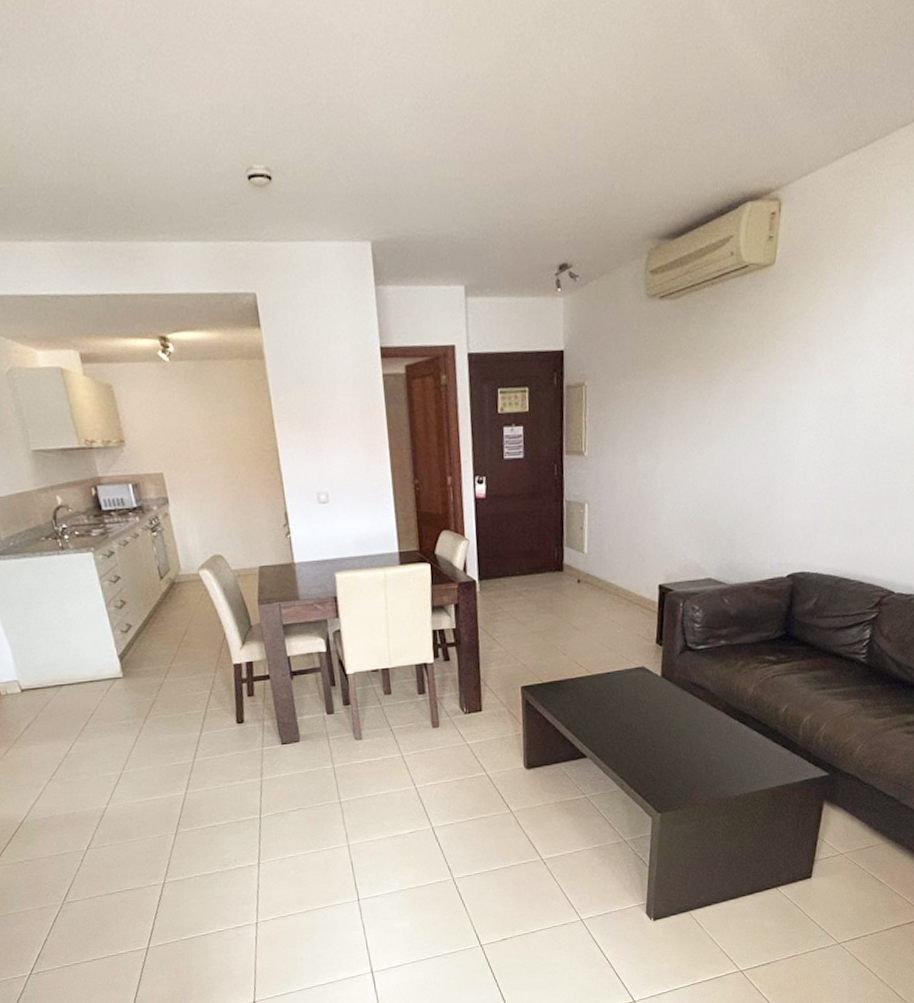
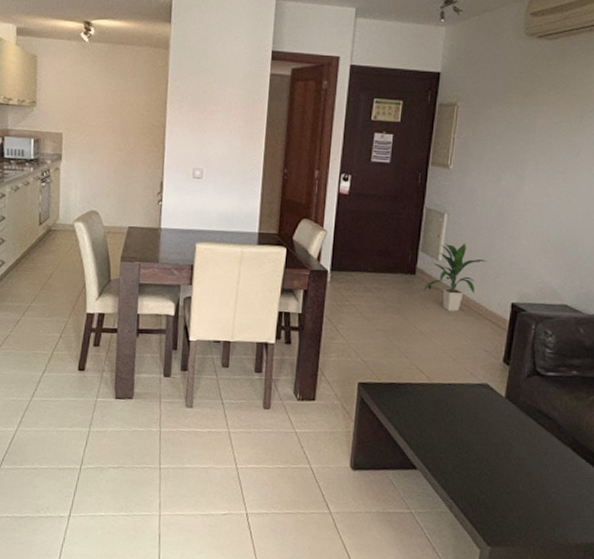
indoor plant: none [572,531,631,602] -> present [422,242,487,312]

